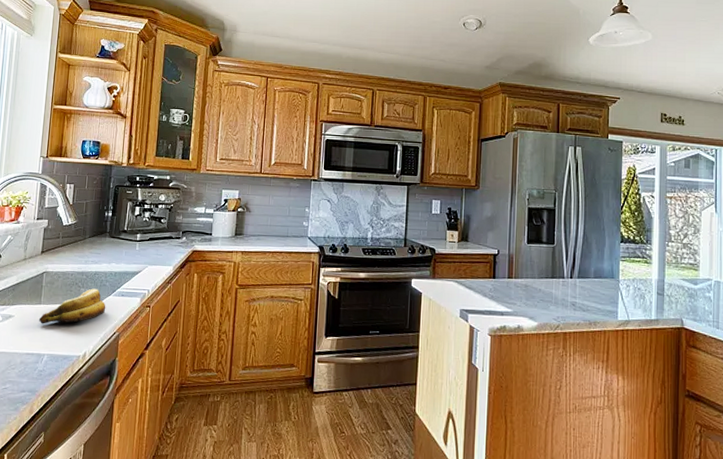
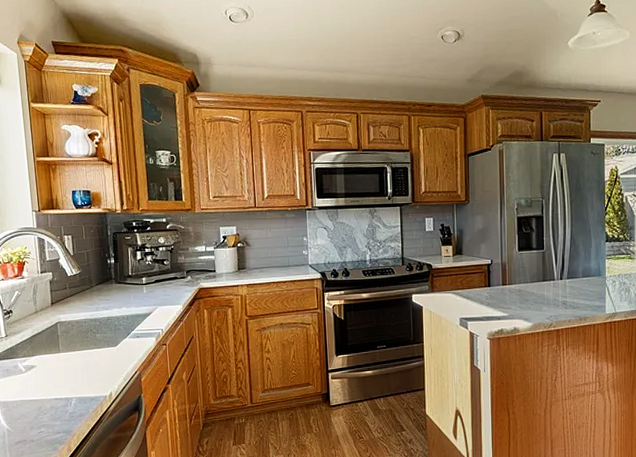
banana: present [39,288,106,324] -> none [61,333,124,371]

